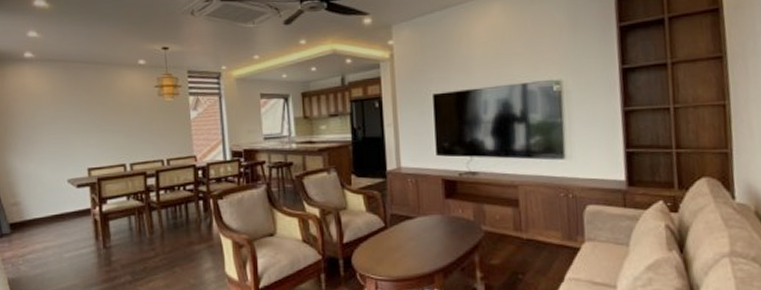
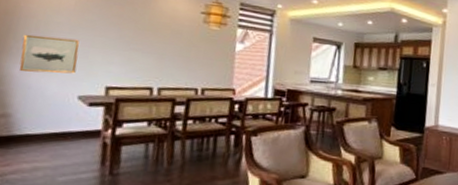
wall art: none [17,128,62,164] -> present [19,34,80,74]

